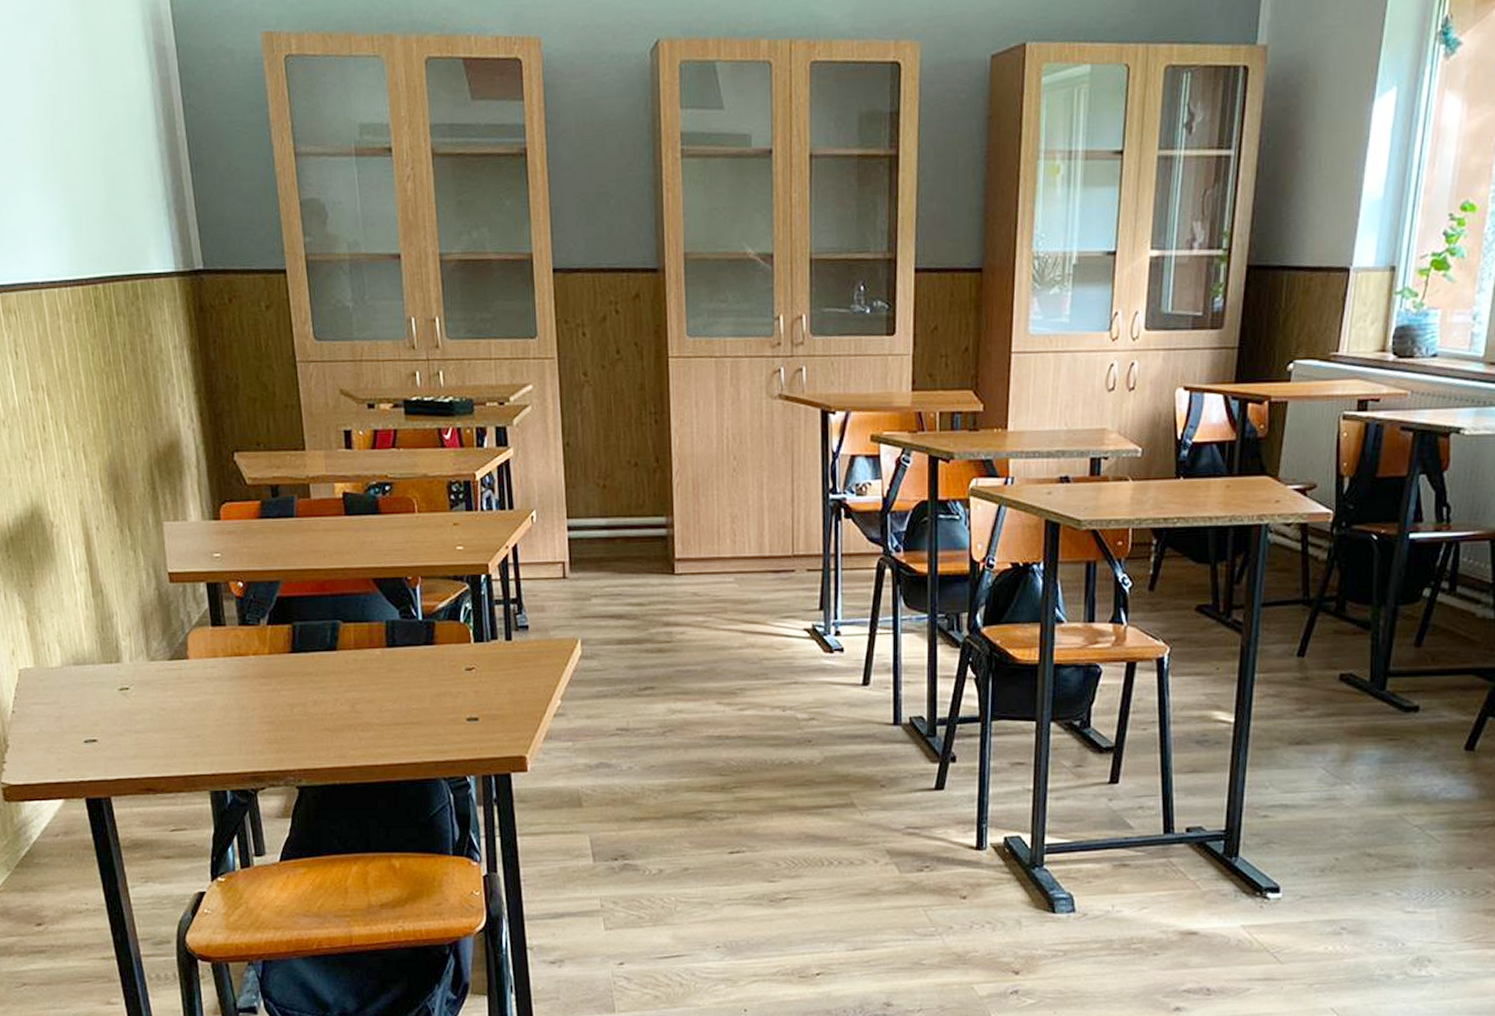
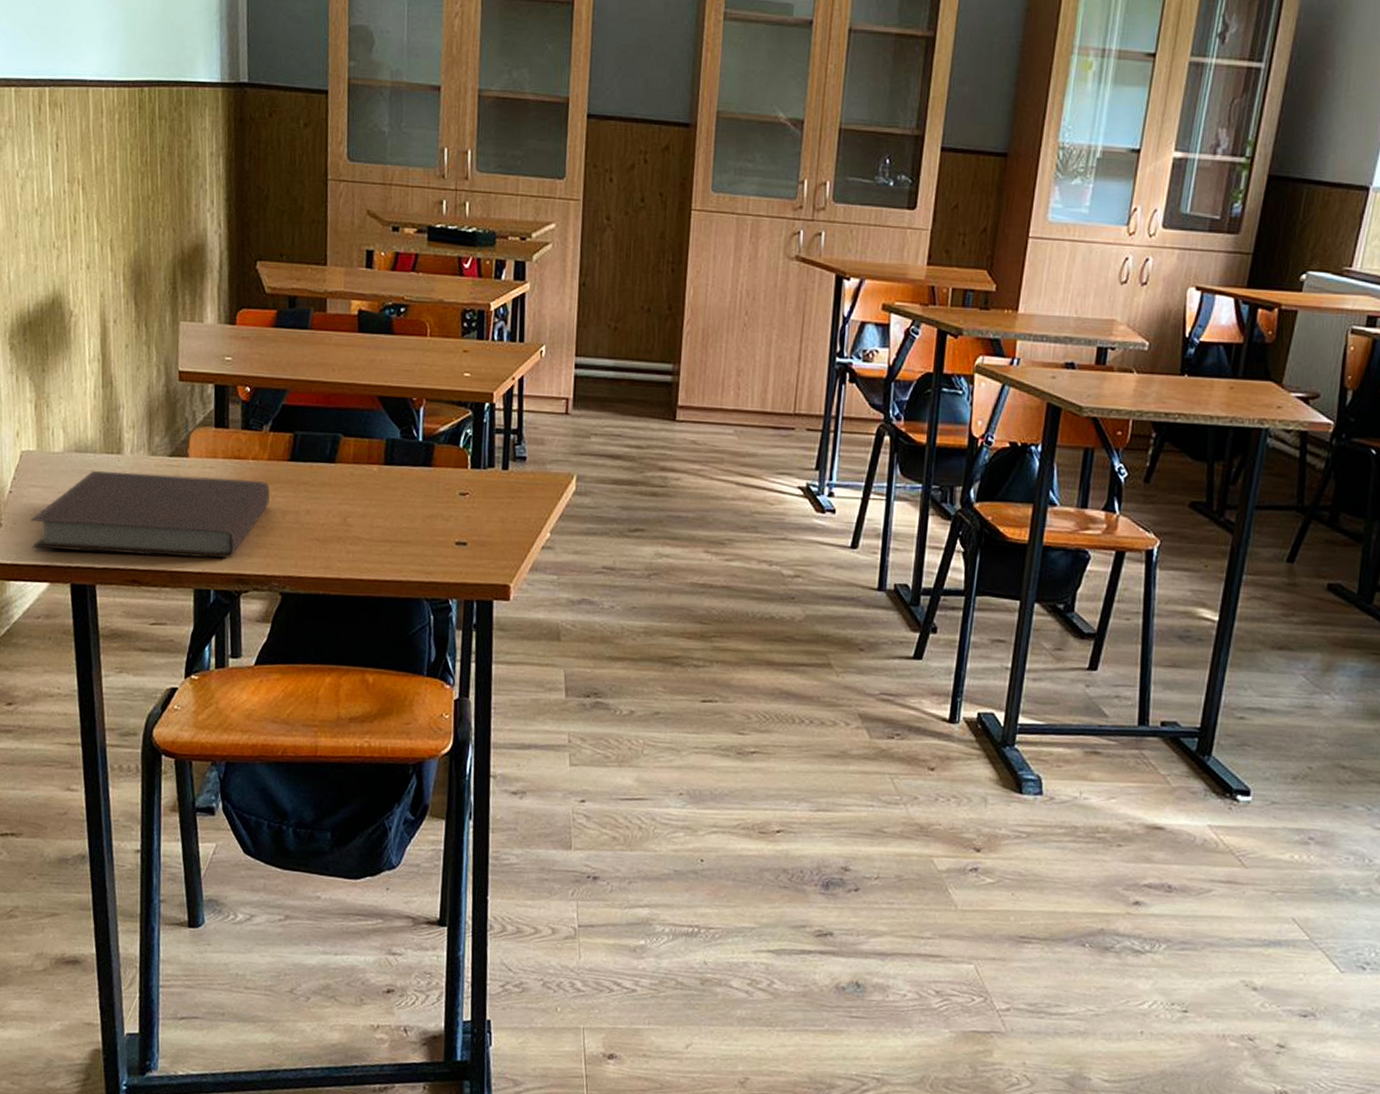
notebook: none [36,676,275,766] -> present [30,471,270,559]

